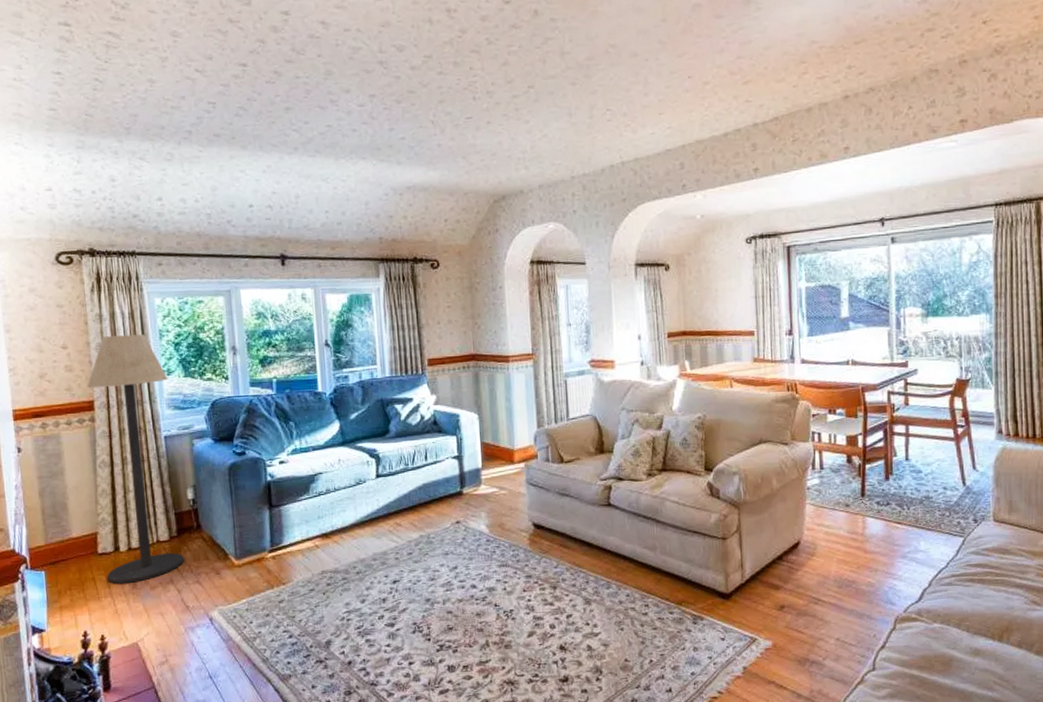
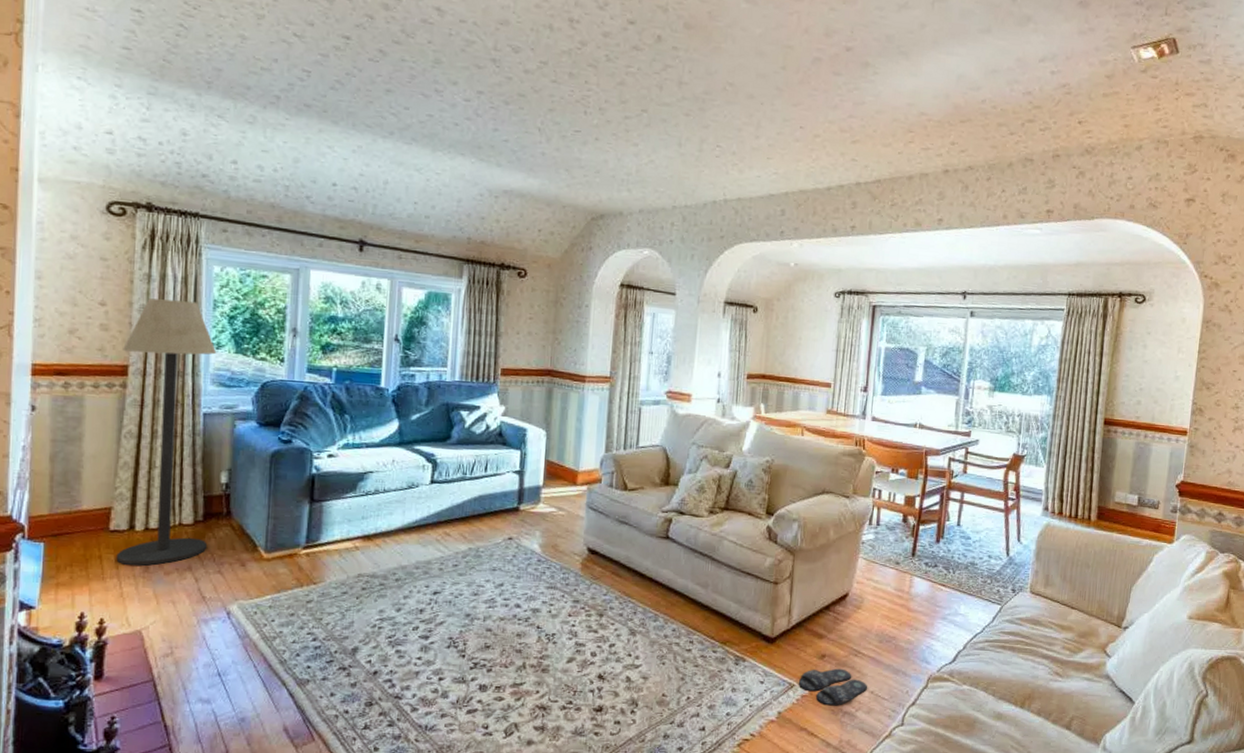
slippers: none [761,618,832,657] -> present [799,668,867,706]

